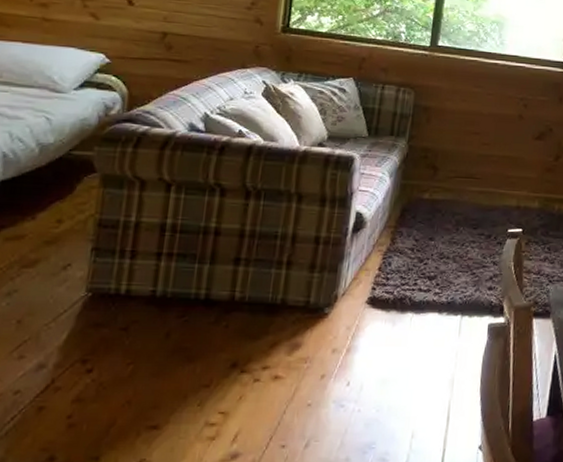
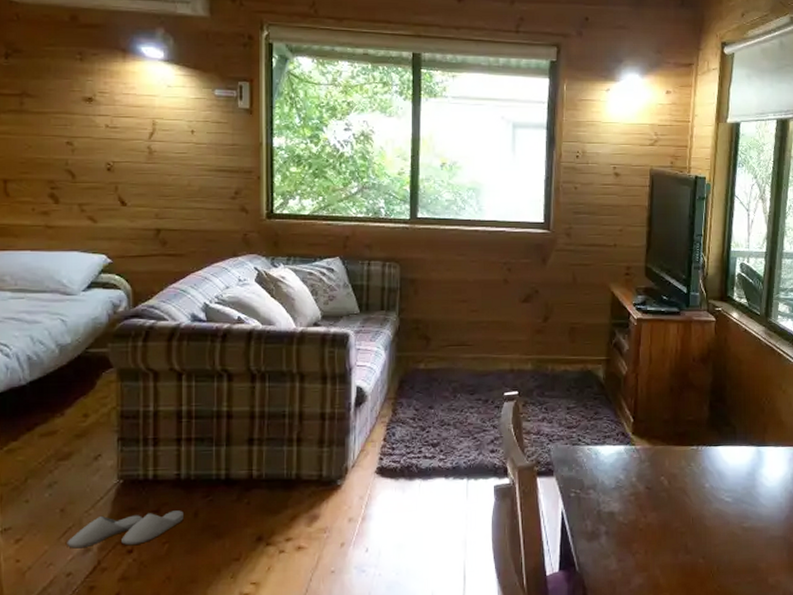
slippers: none [19,329,155,365] -> present [67,510,184,549]

